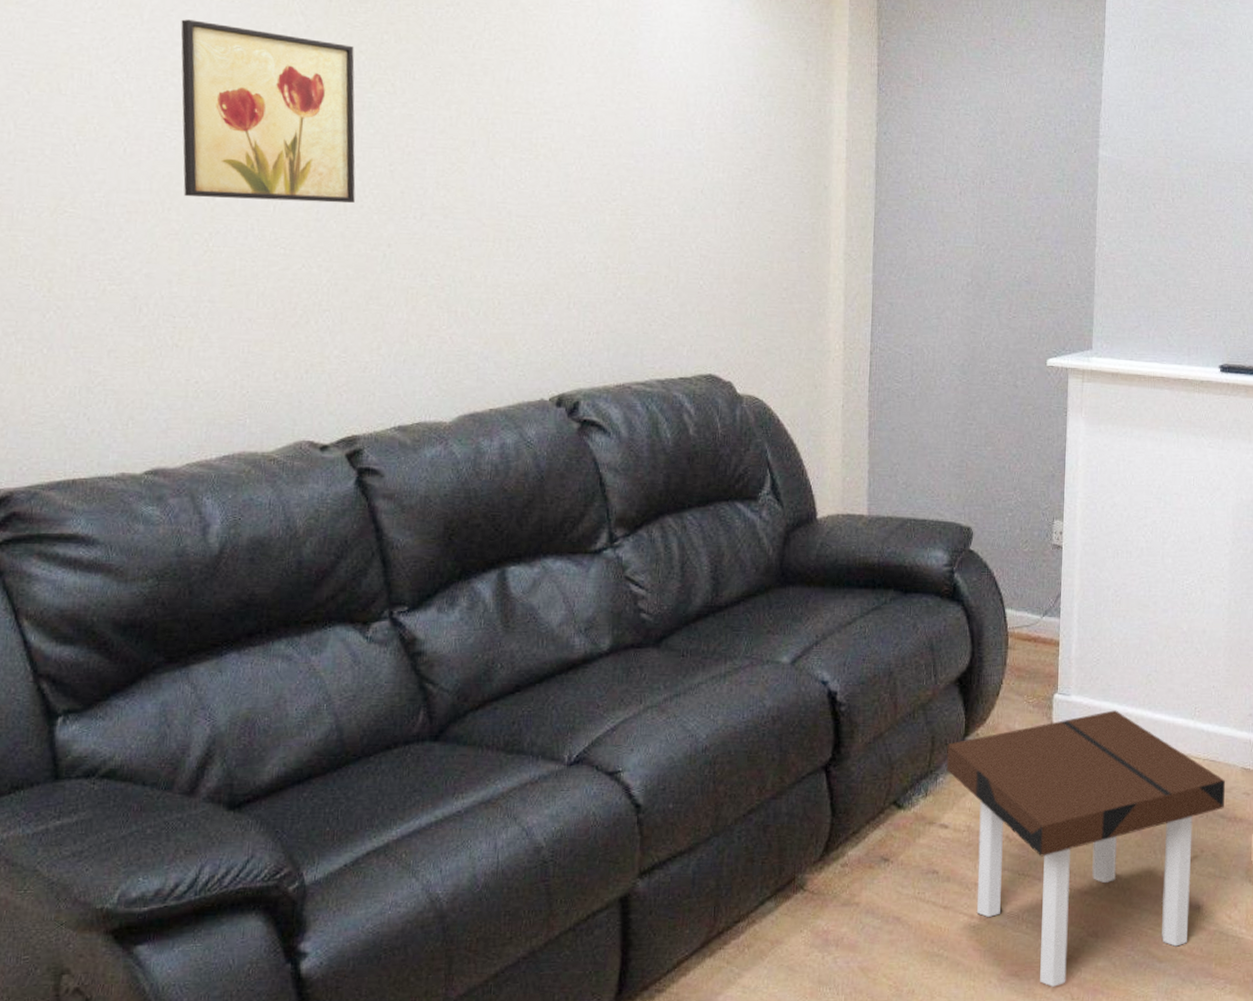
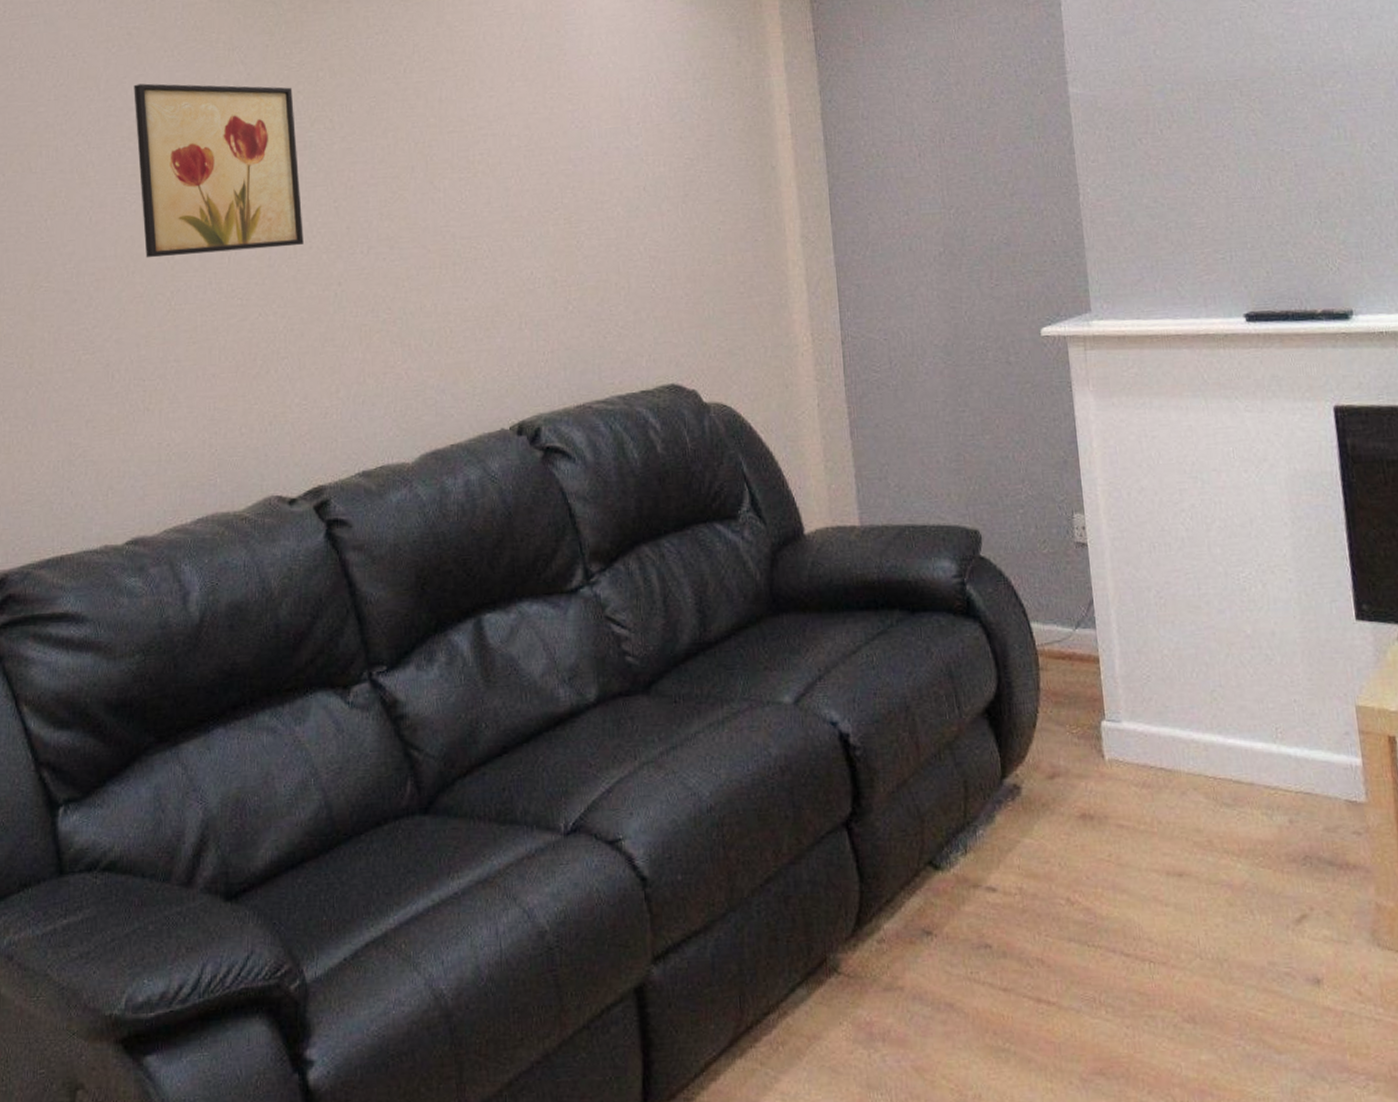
side table: present [946,710,1226,987] -> none [983,737,1331,1088]

